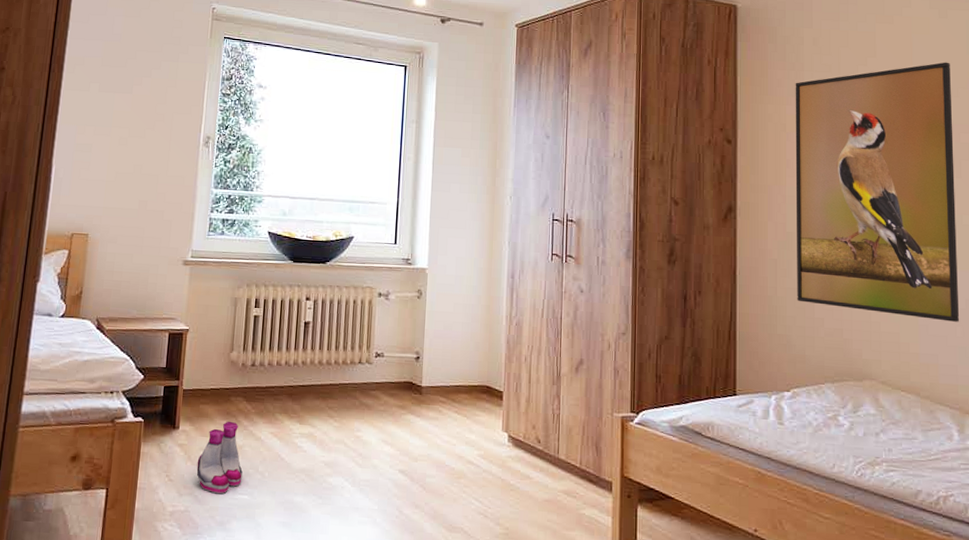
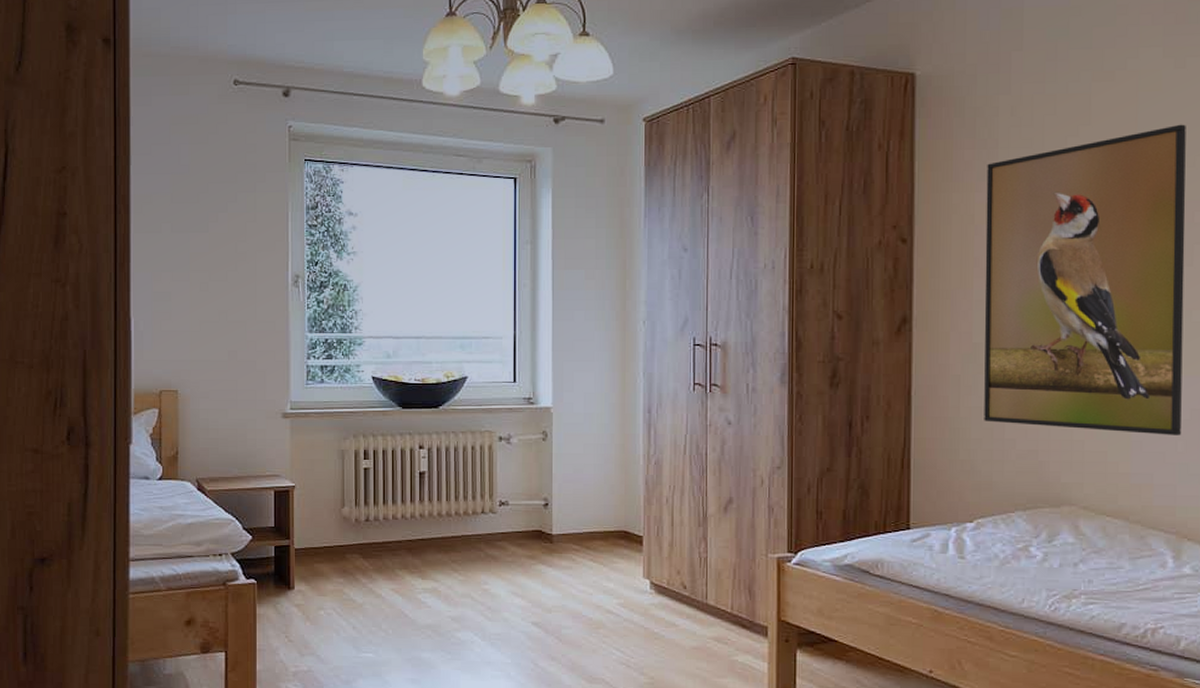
boots: present [196,421,243,494] -> none [316,579,365,653]

